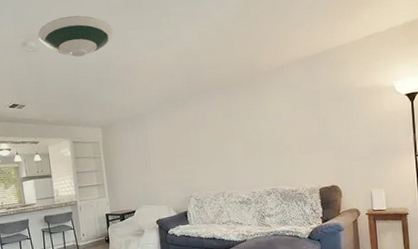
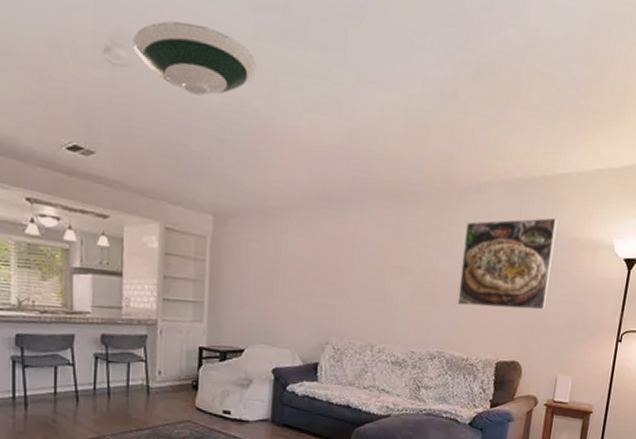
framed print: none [275,77,349,153] -> present [457,217,558,311]

